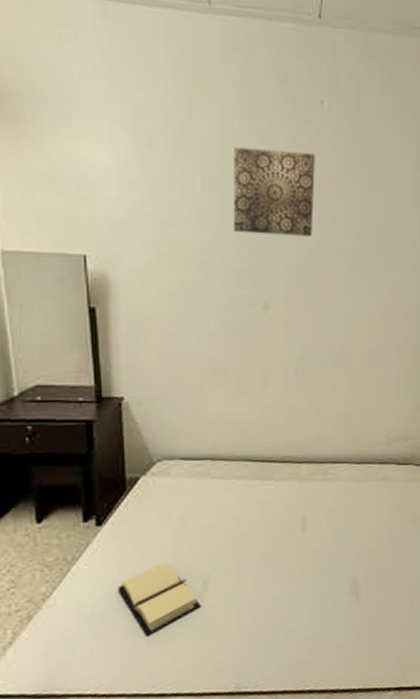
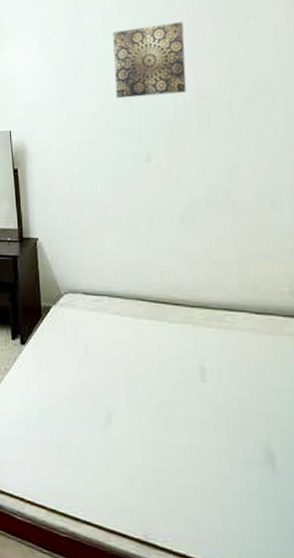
book: present [118,562,201,636] -> none [37,387,106,455]

